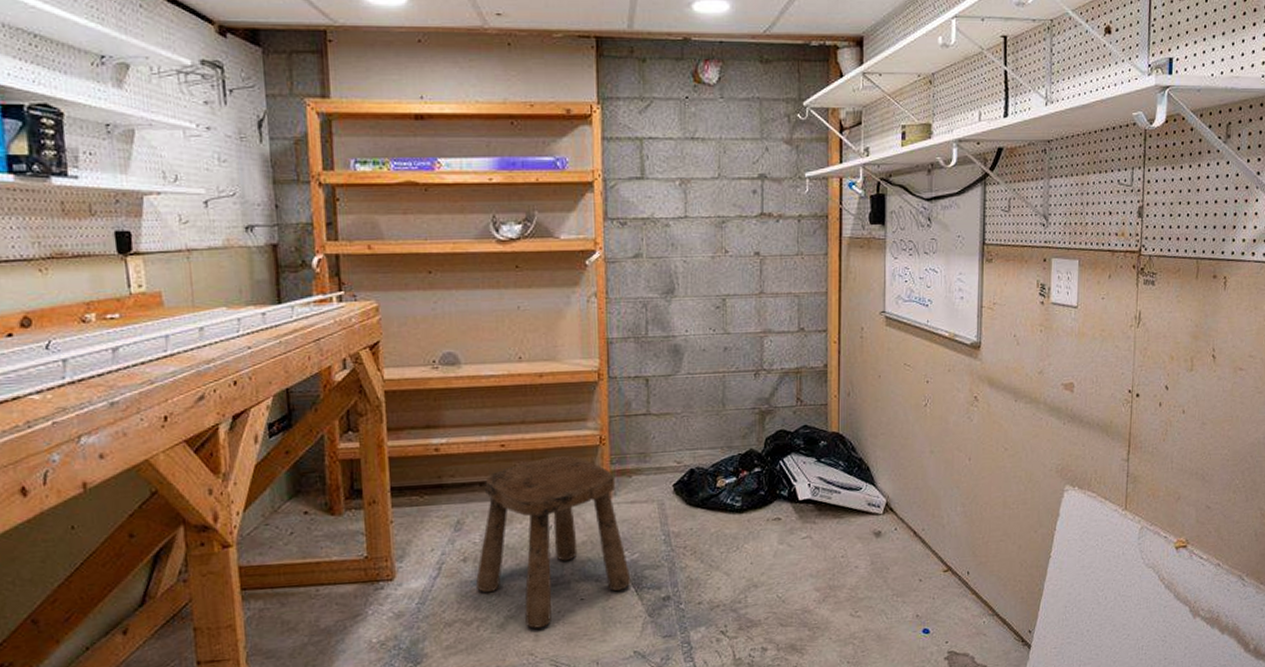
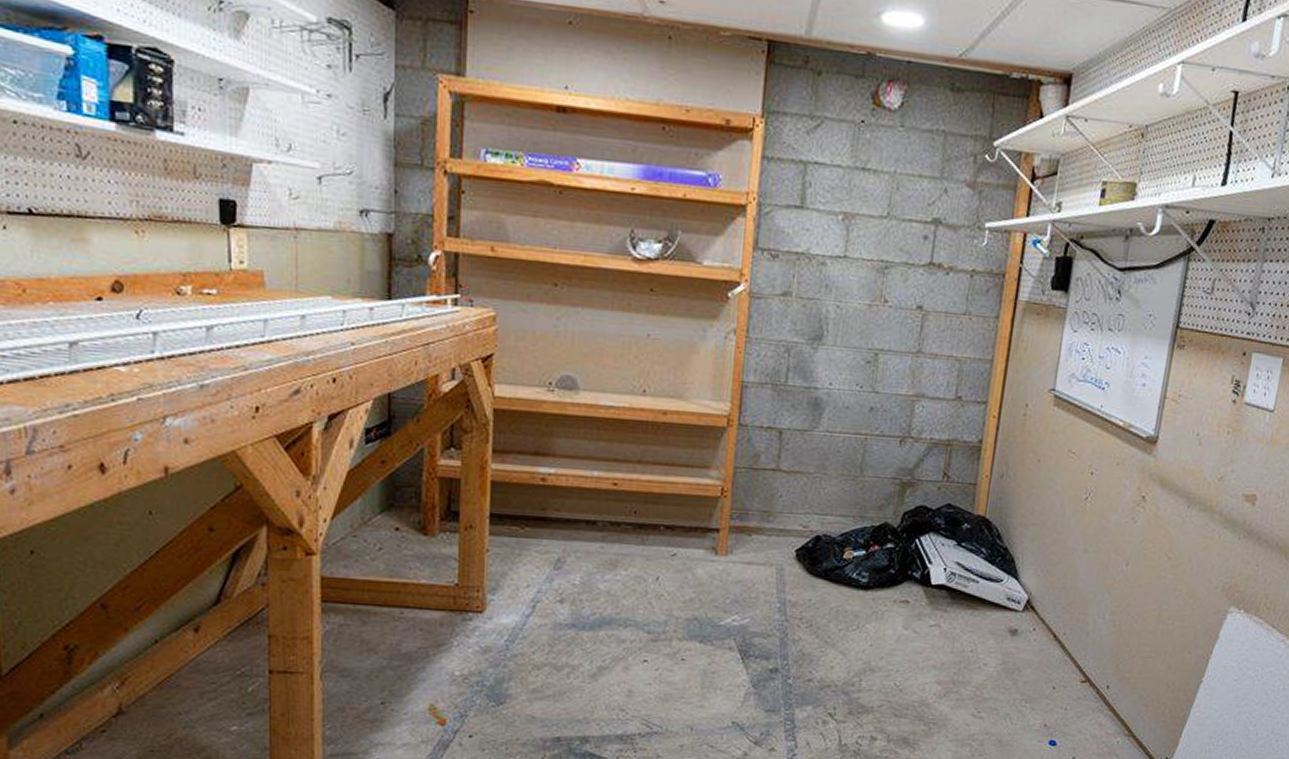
stool: present [475,455,631,628] -> none [570,502,738,684]

